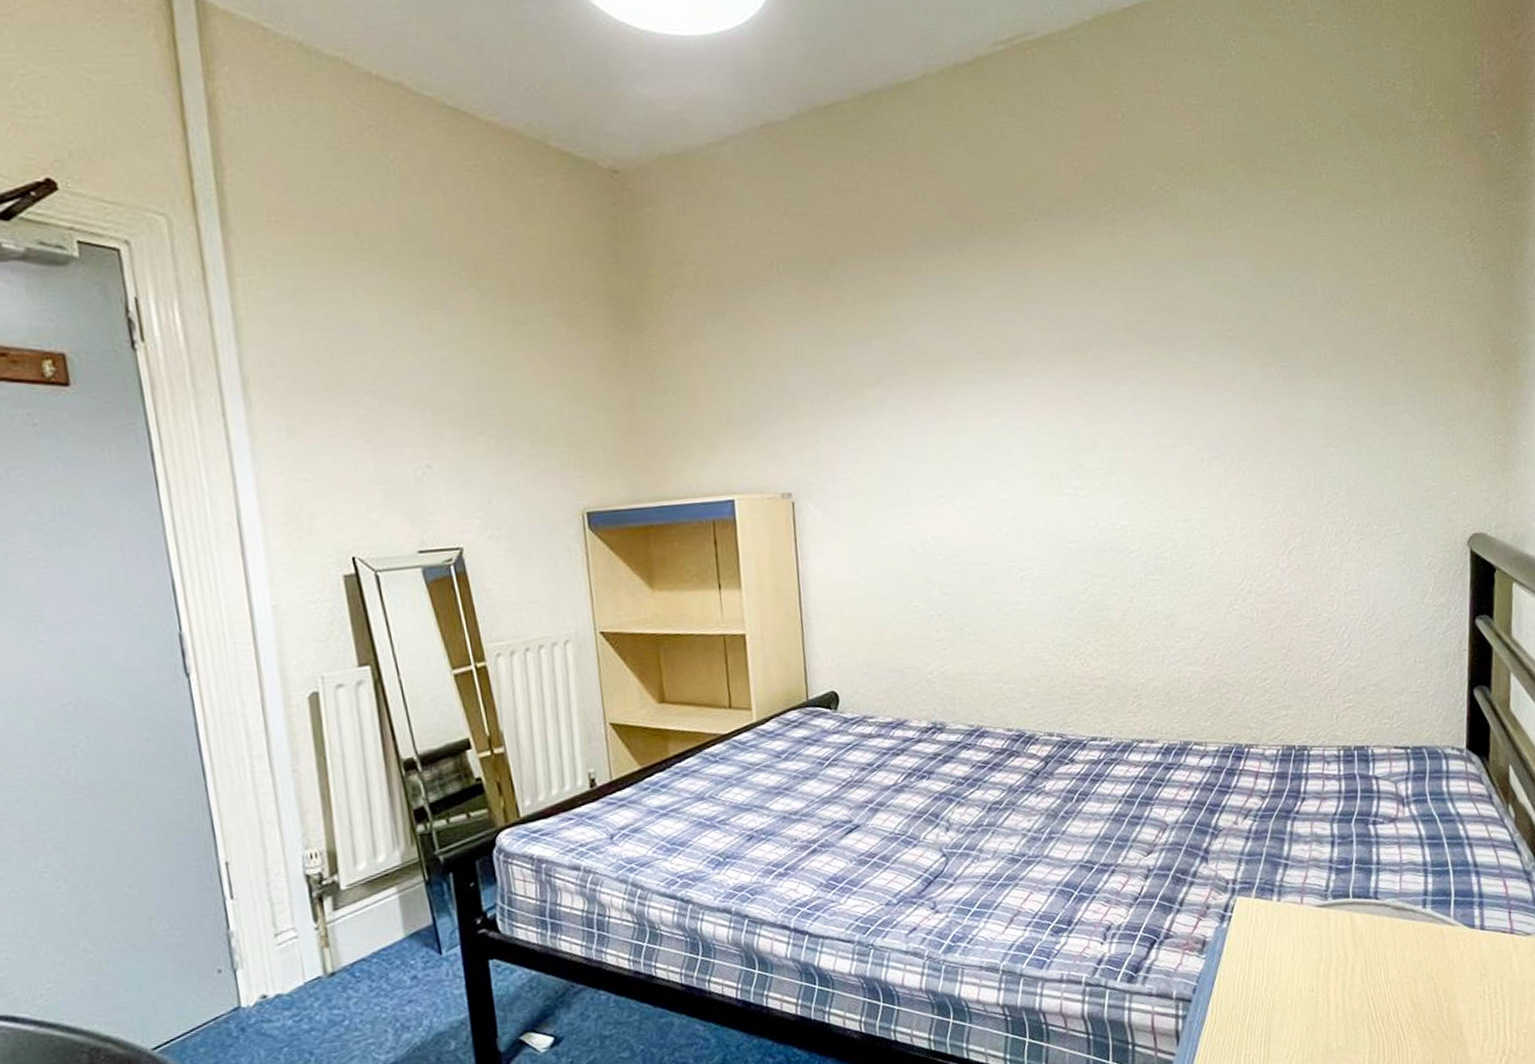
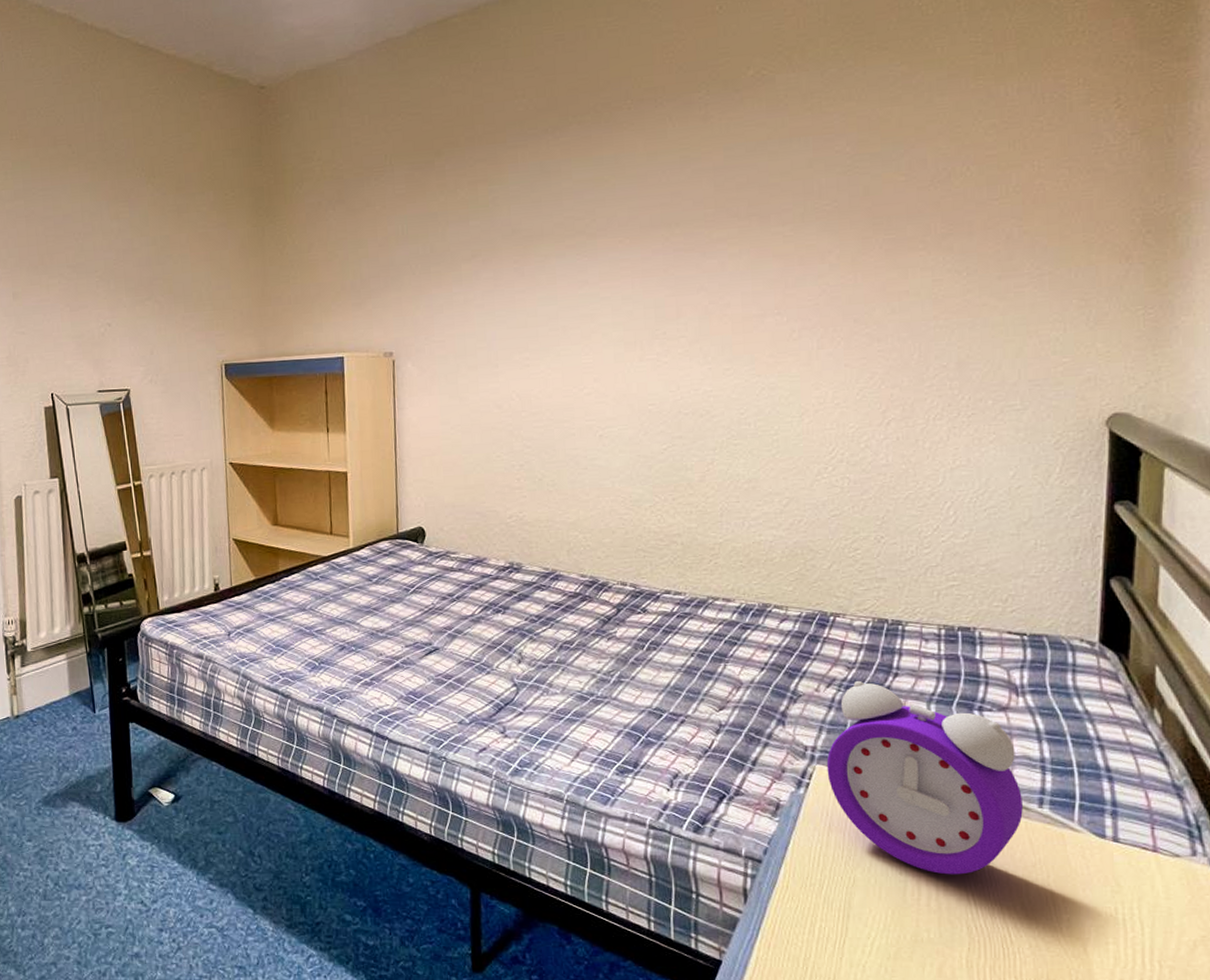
alarm clock: none [1246,808,1411,985] -> present [826,680,1023,875]

